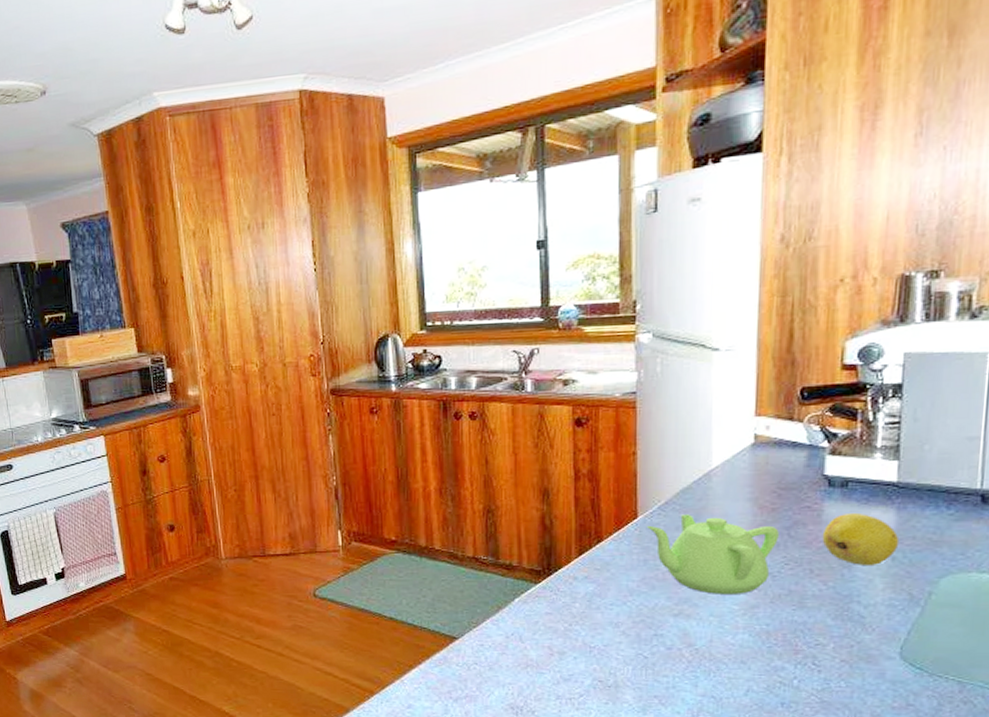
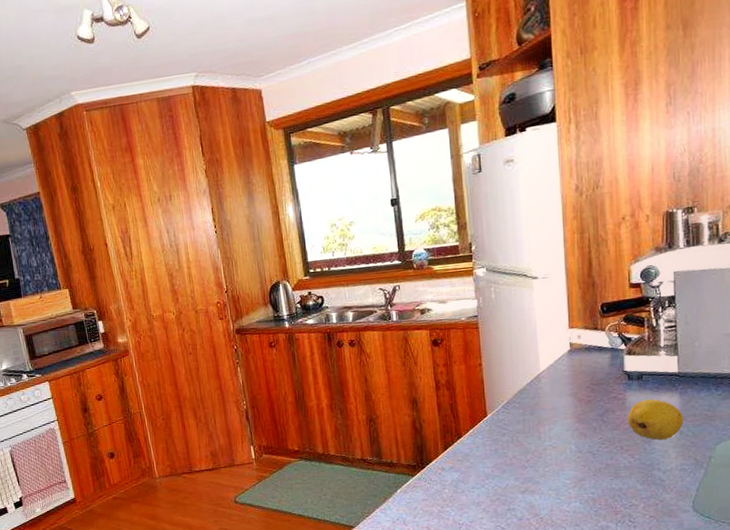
teapot: present [647,514,779,594] -> none [495,410,595,473]

